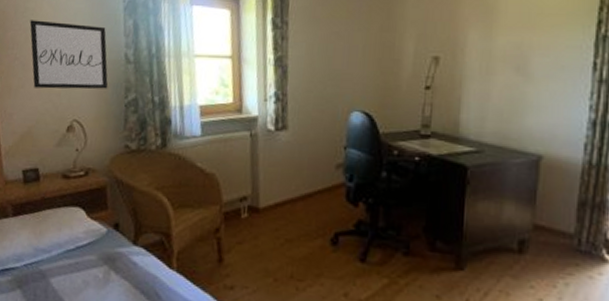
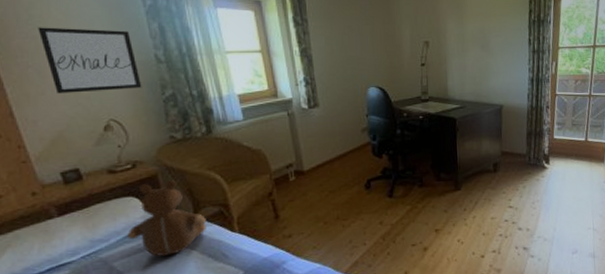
teddy bear: none [68,195,146,282] -> present [127,180,206,256]

